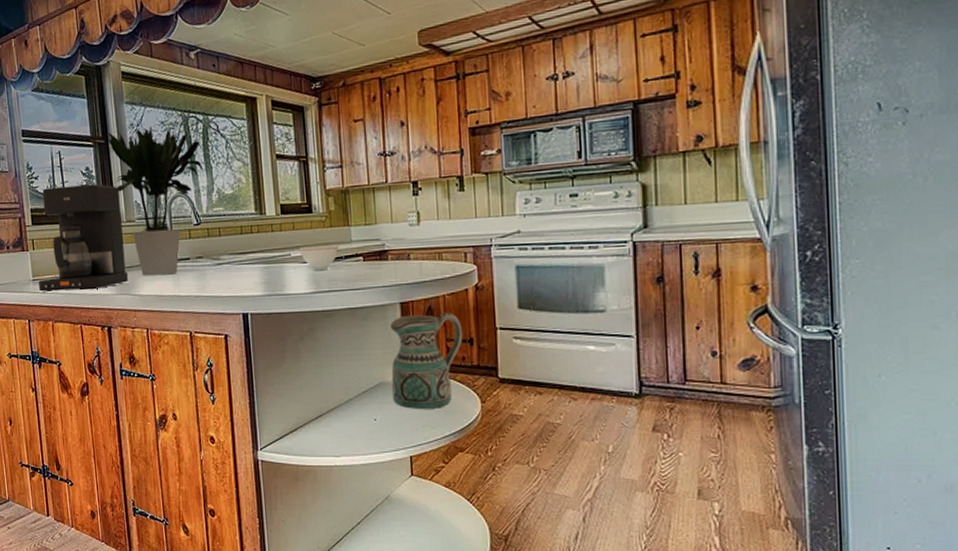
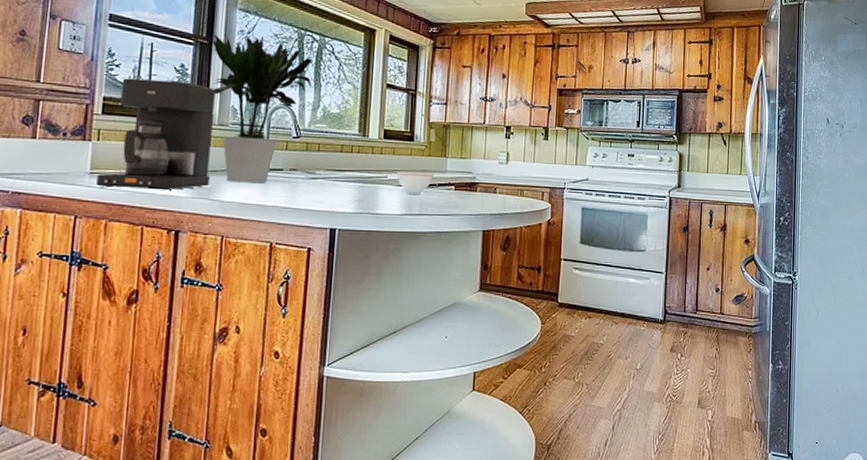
ceramic pitcher: present [390,312,463,410] -> none [465,242,533,329]

